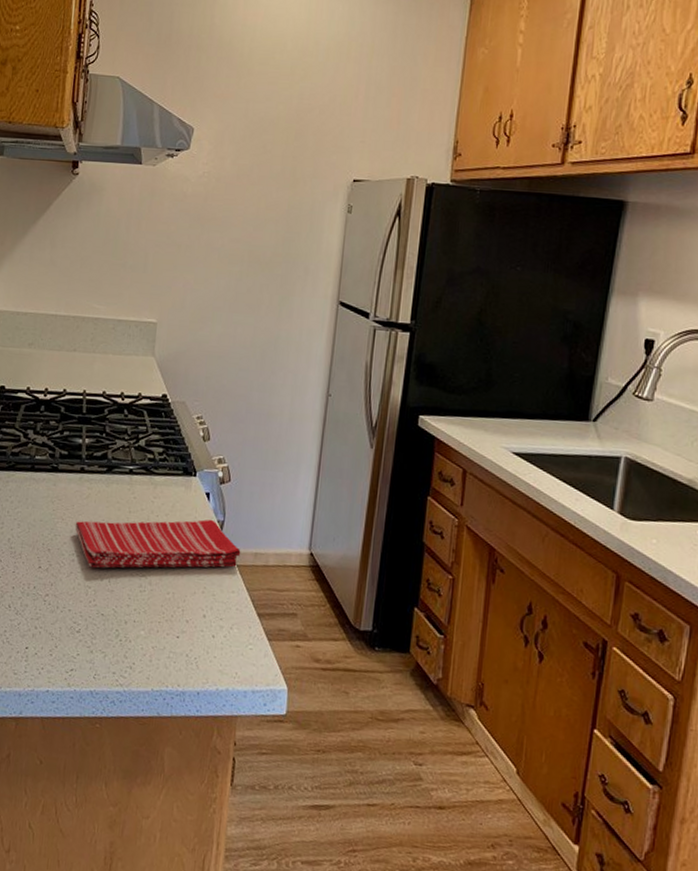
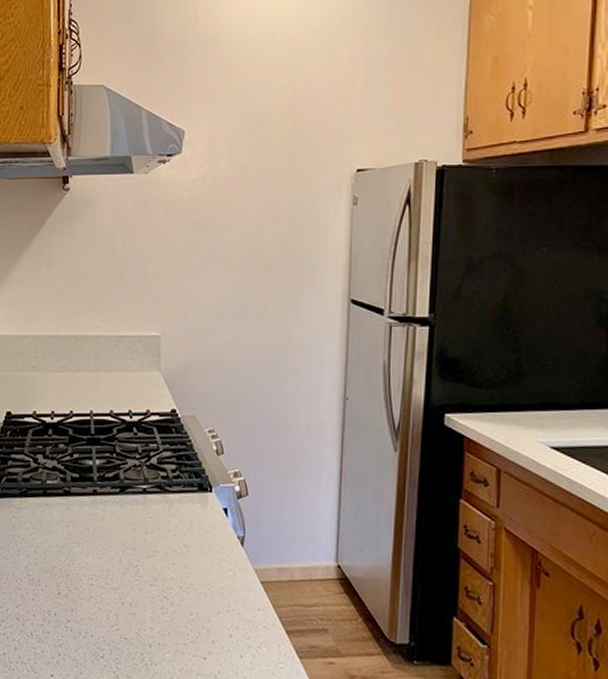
dish towel: present [75,519,241,568] -> none [91,535,264,592]

